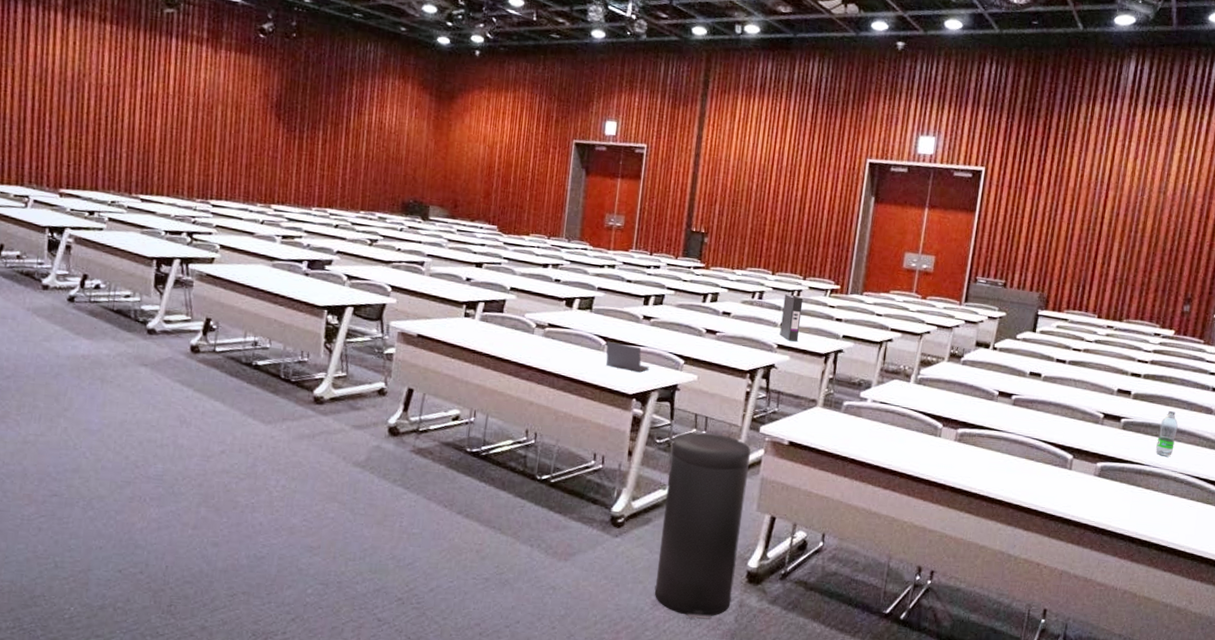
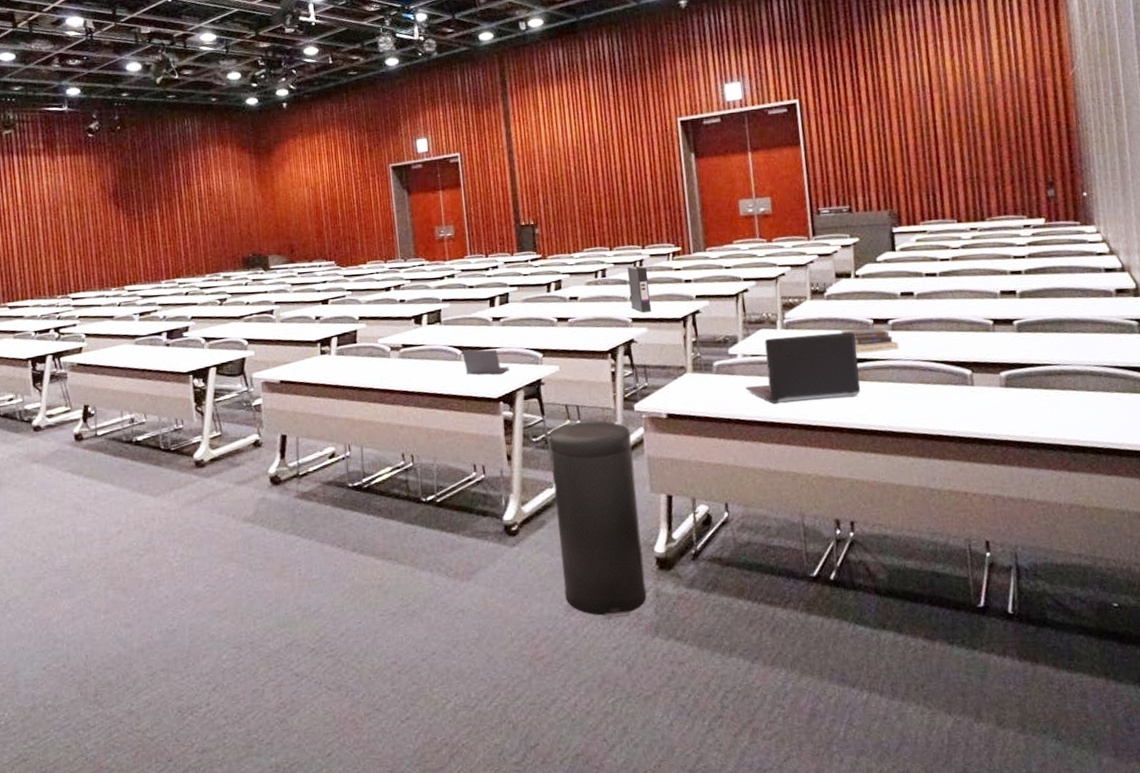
laptop computer: none [867,389,979,459] -> present [745,332,861,403]
books: none [967,396,1015,424] -> present [841,328,899,354]
bottle: present [1156,411,1178,457] -> none [1057,302,1081,352]

